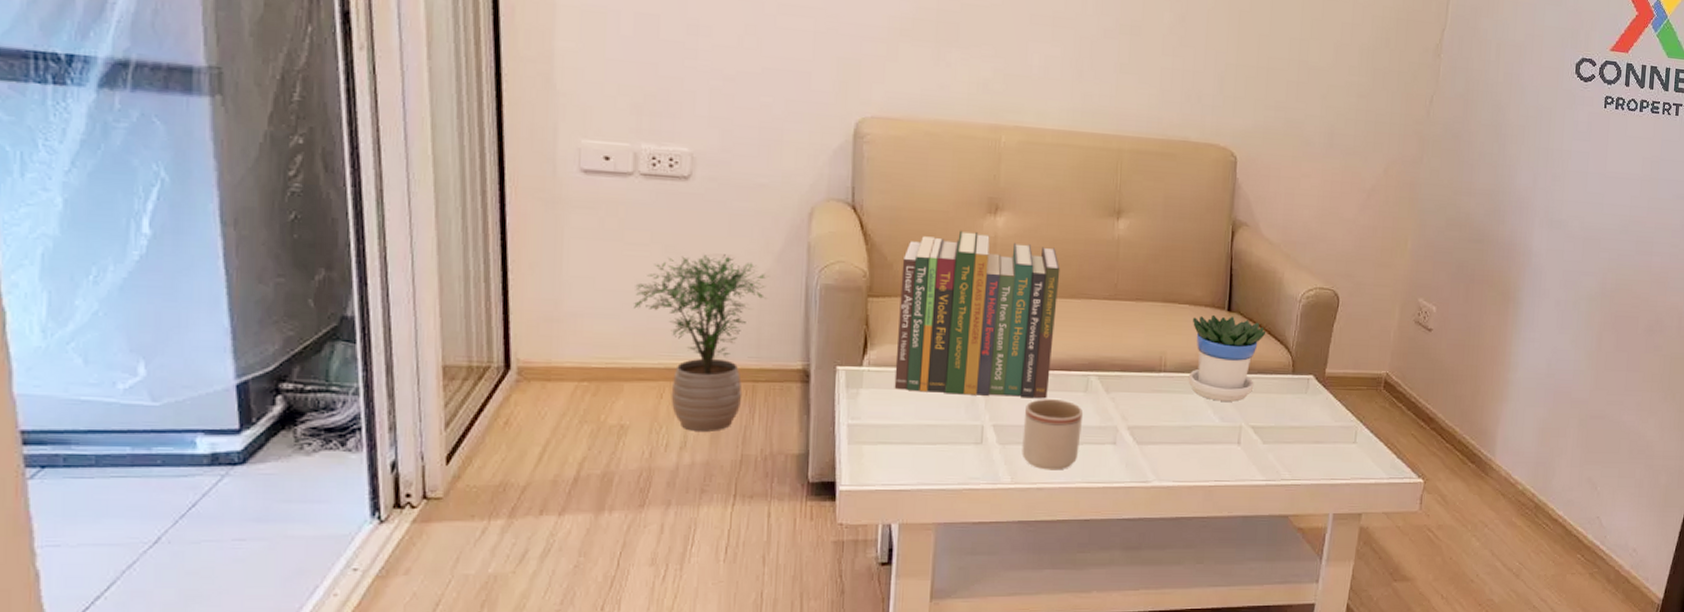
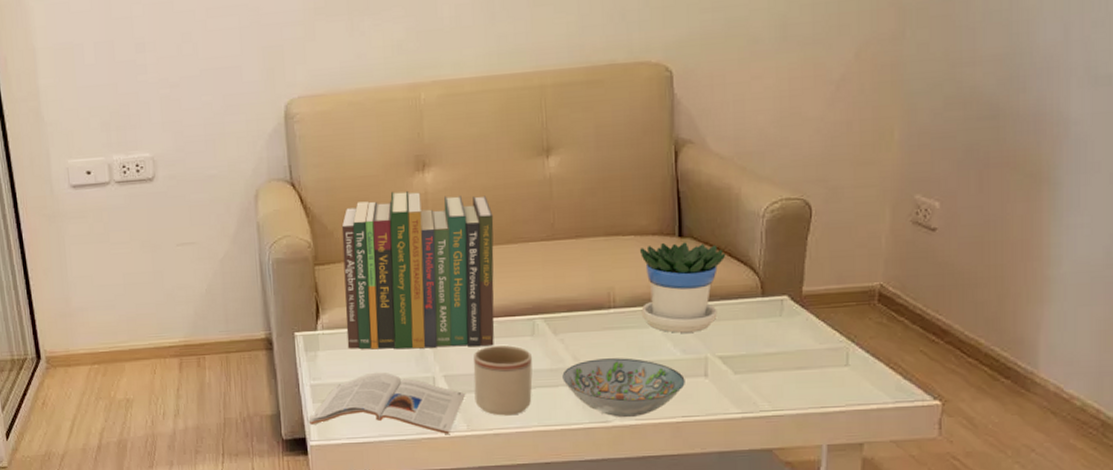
potted plant: present [634,254,770,432] -> none [123,242,230,400]
magazine: none [842,416,1014,486] -> present [309,372,466,434]
decorative bowl: none [1109,420,1221,478] -> present [562,358,685,417]

